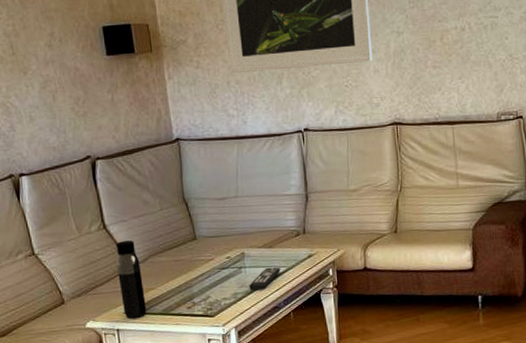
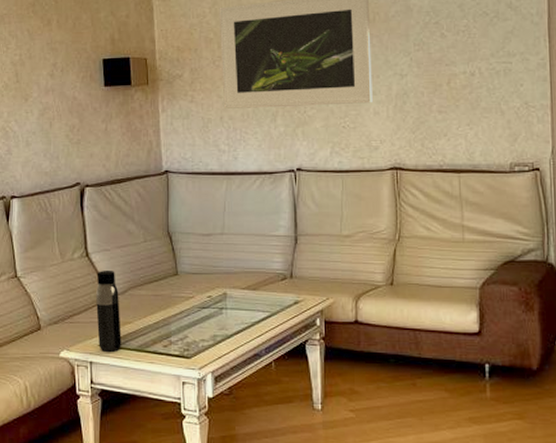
remote control: present [249,267,281,291] -> none [229,311,264,335]

